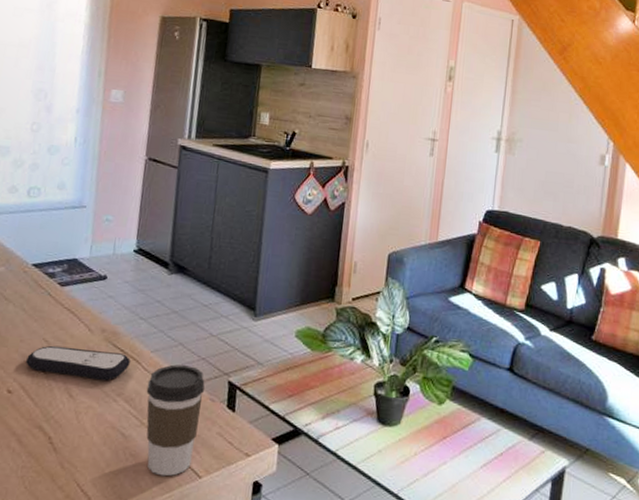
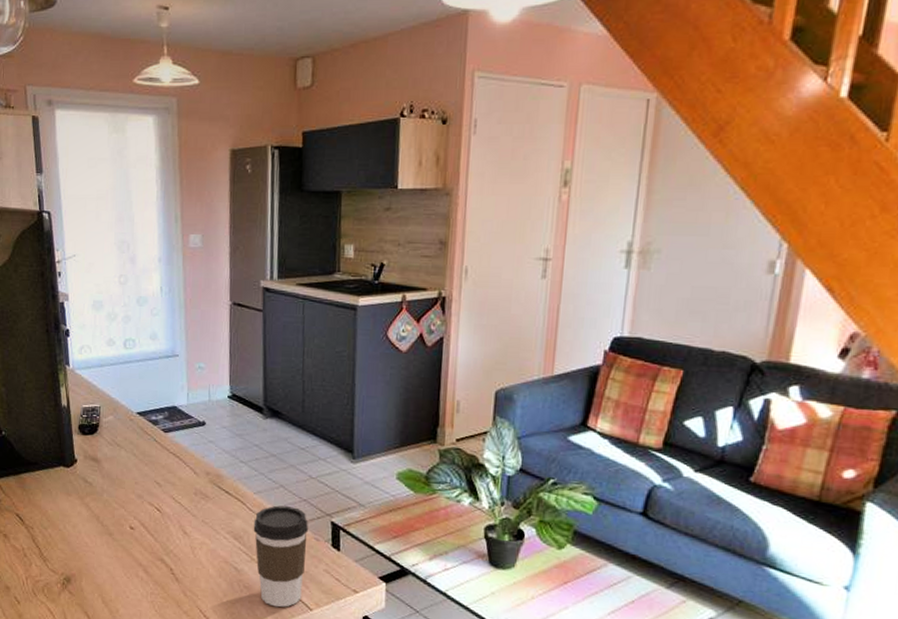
remote control: present [26,345,130,382] -> none [142,487,235,520]

